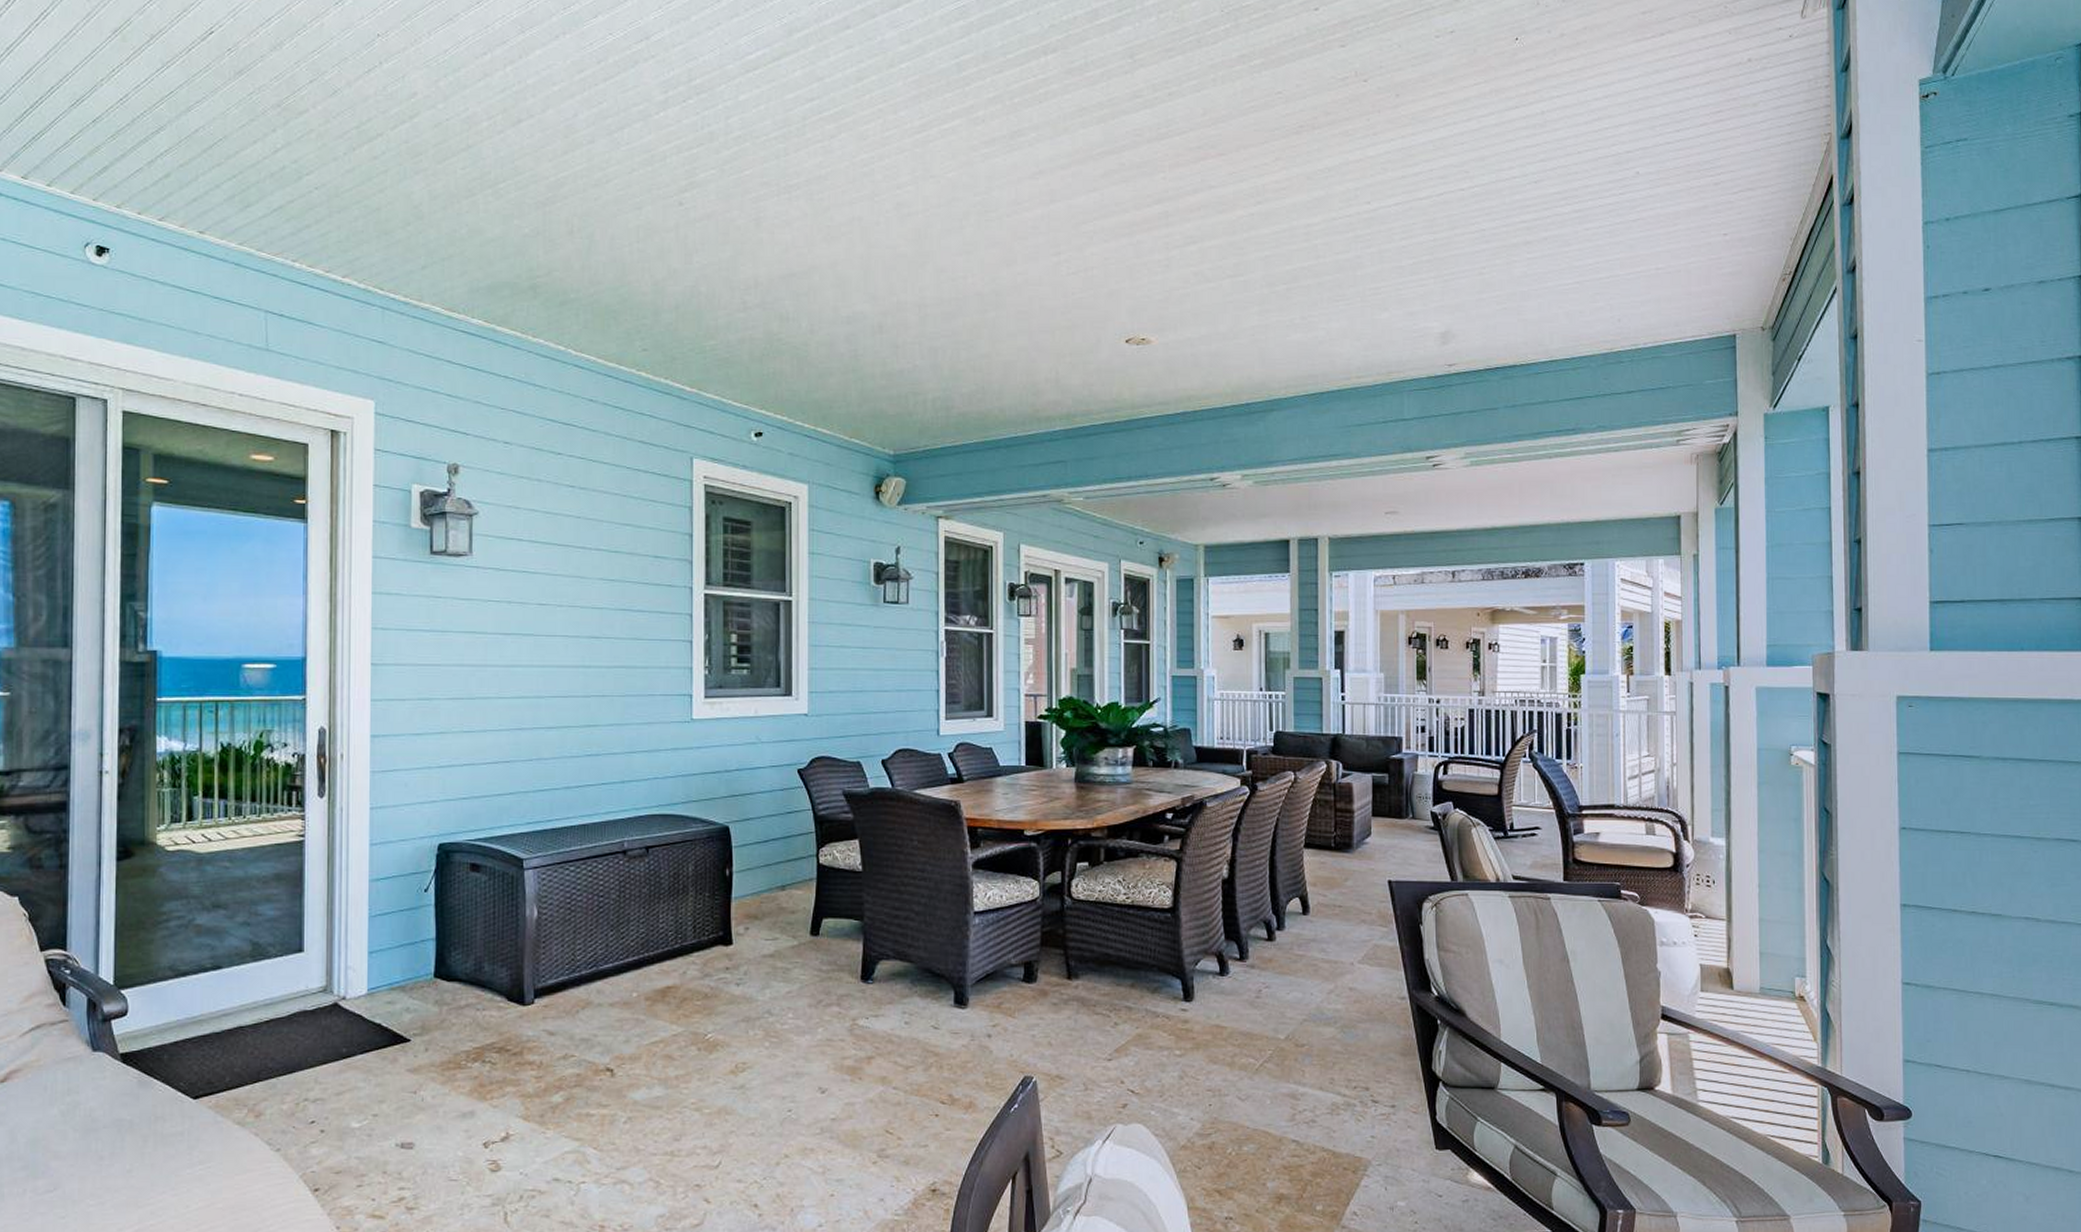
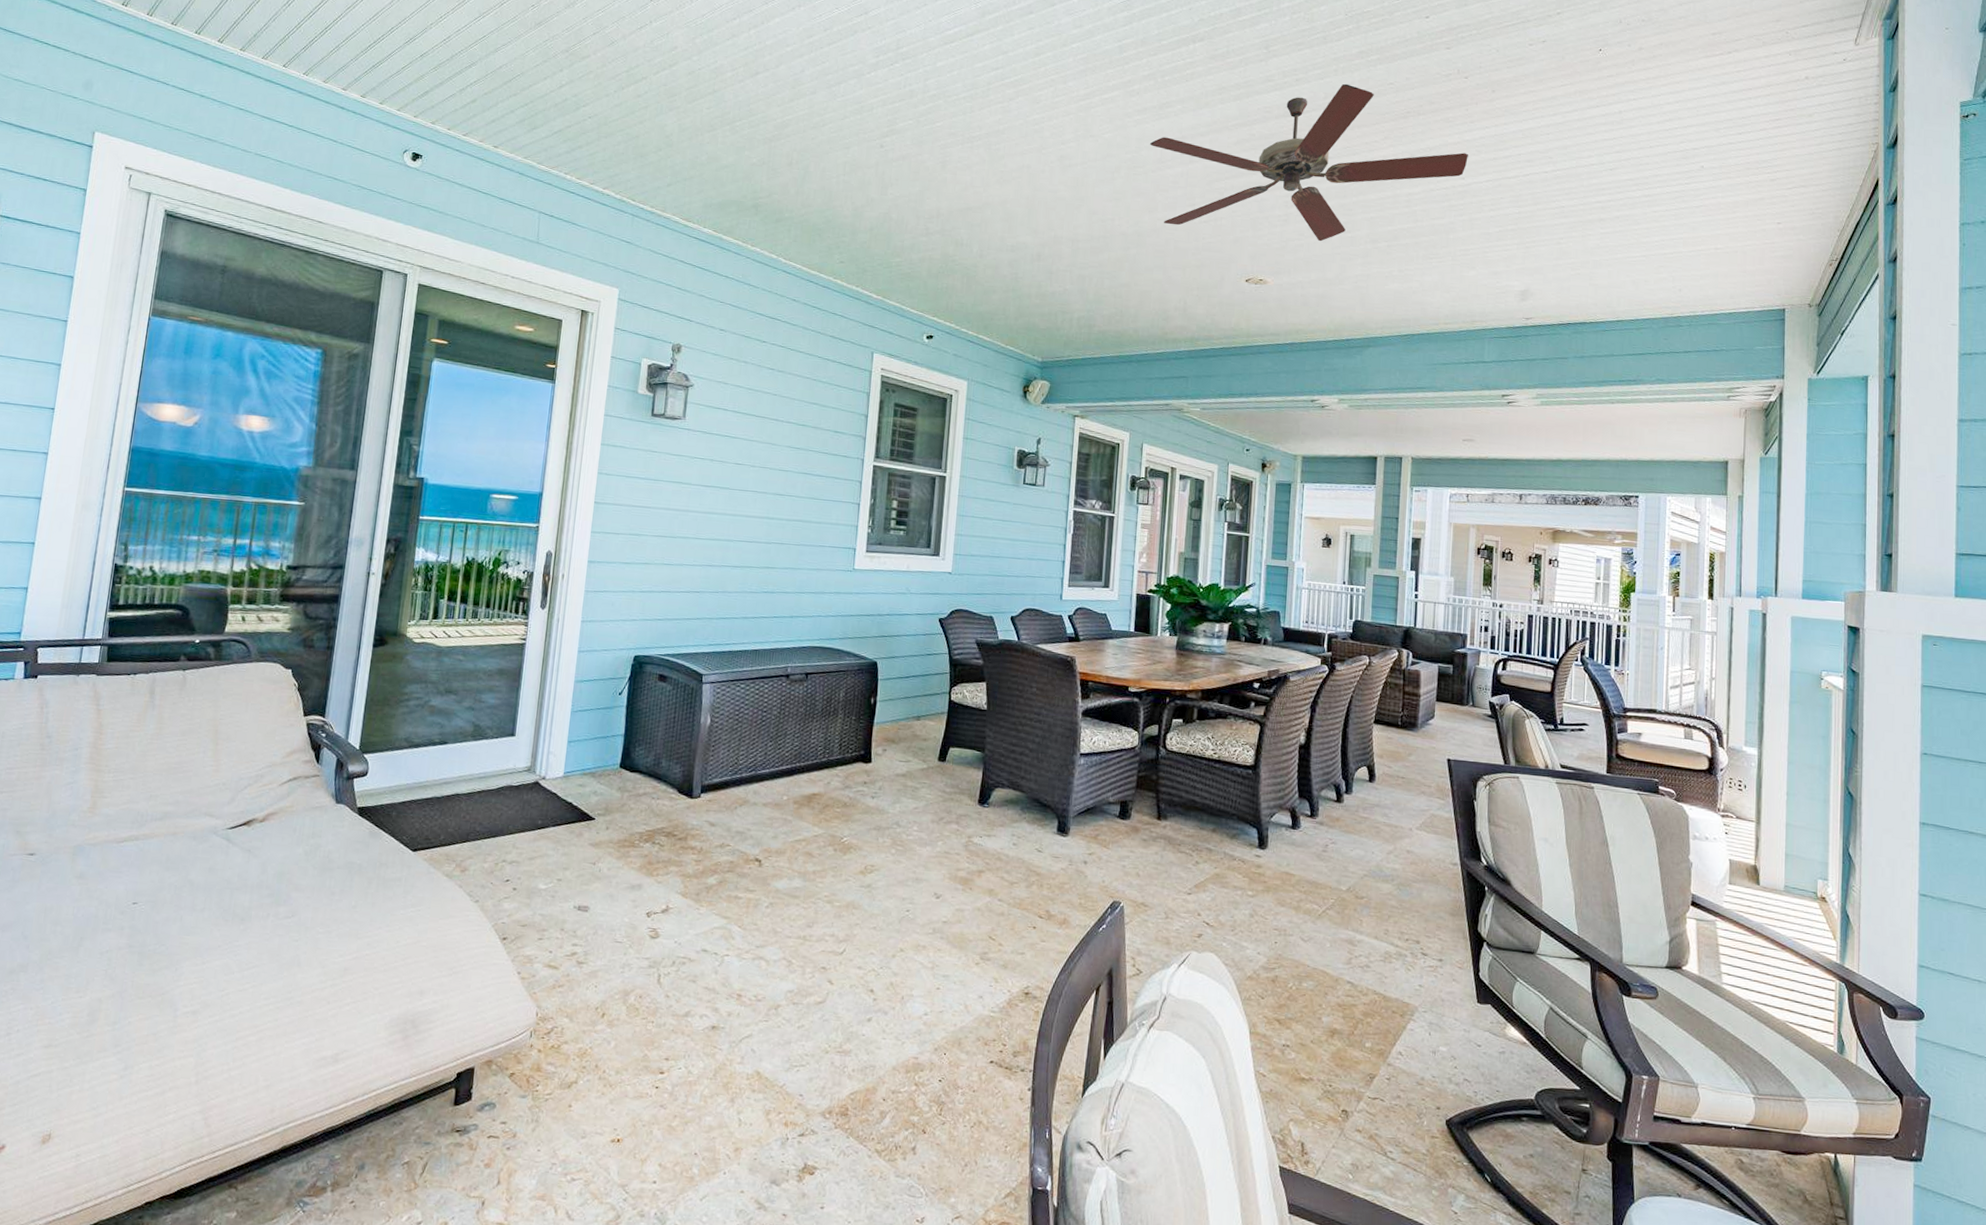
ceiling fan: none [1002,95,1373,289] -> present [1150,83,1468,242]

